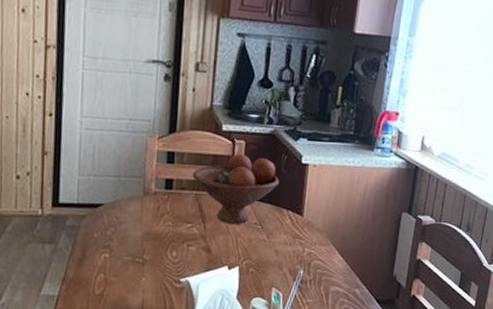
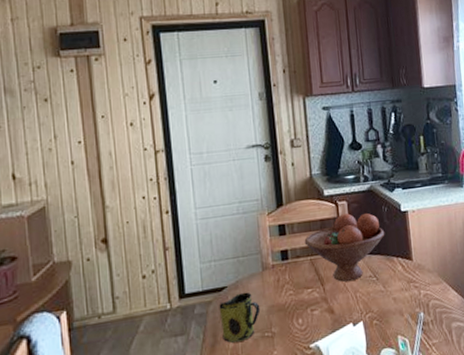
mug: none [92,213,135,261] -> present [219,292,261,343]

